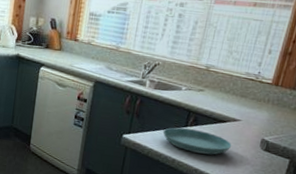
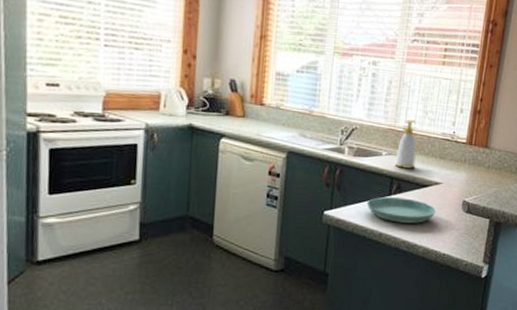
soap bottle: none [193,58,219,105] -> present [395,120,416,170]

